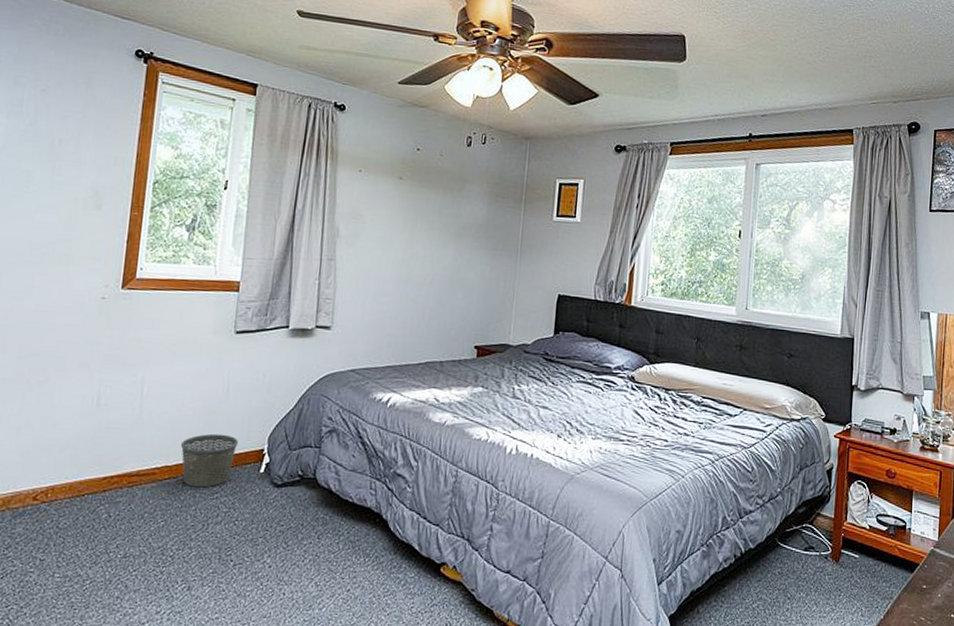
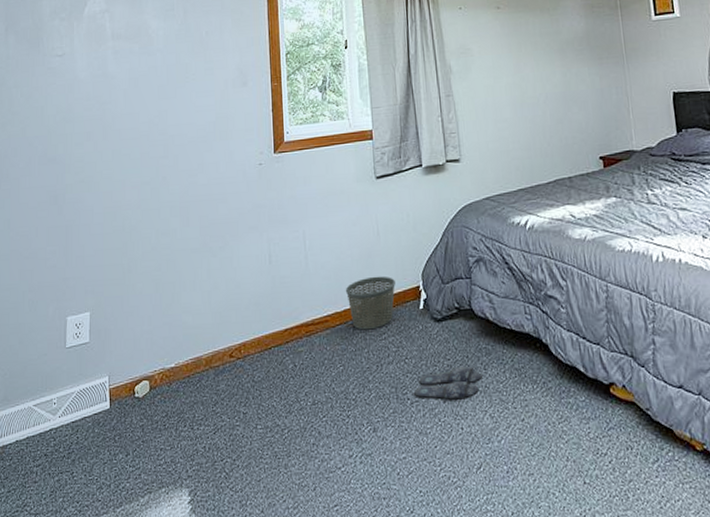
slippers: none [239,534,315,566] -> present [414,367,482,400]

